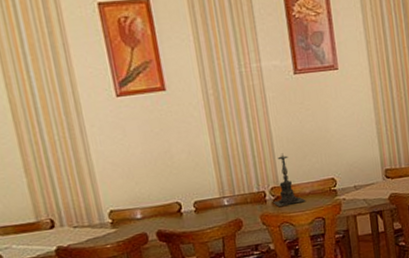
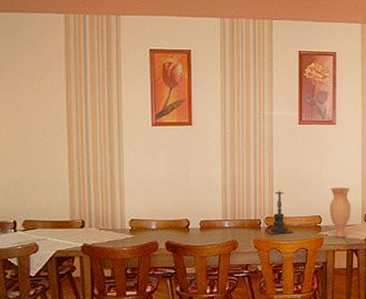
vase: none [341,141,369,200] -> present [330,188,351,237]

